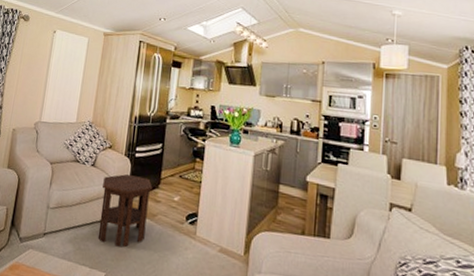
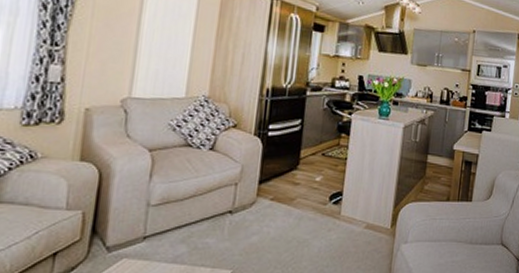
side table: present [97,173,153,248] -> none [220,156,290,239]

